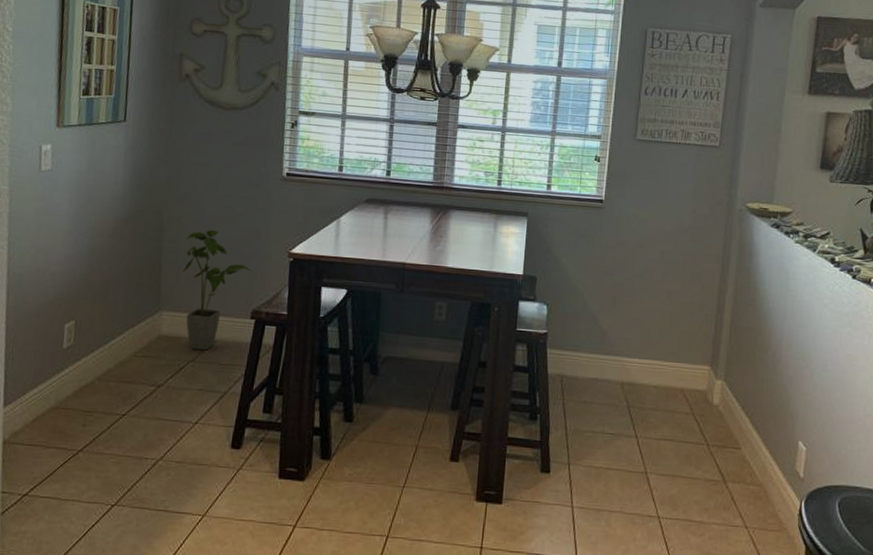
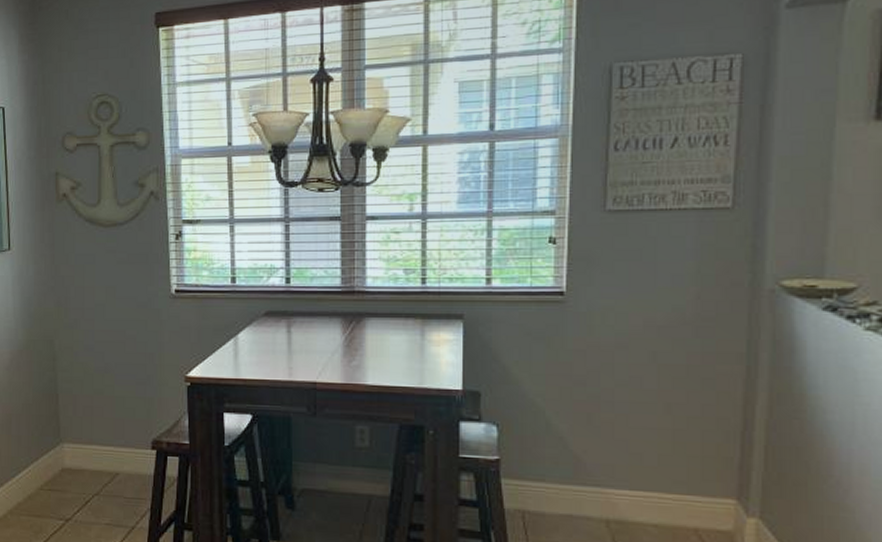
house plant: present [183,229,251,351] -> none [79,356,148,484]

